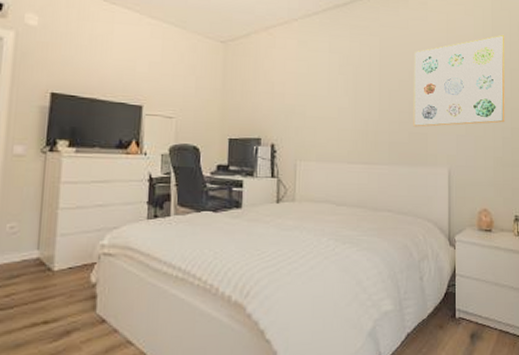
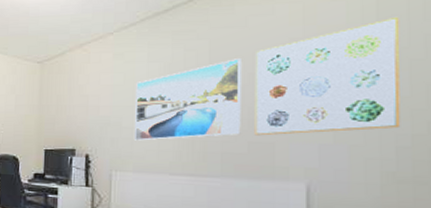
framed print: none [316,56,405,130] -> present [133,59,243,141]

